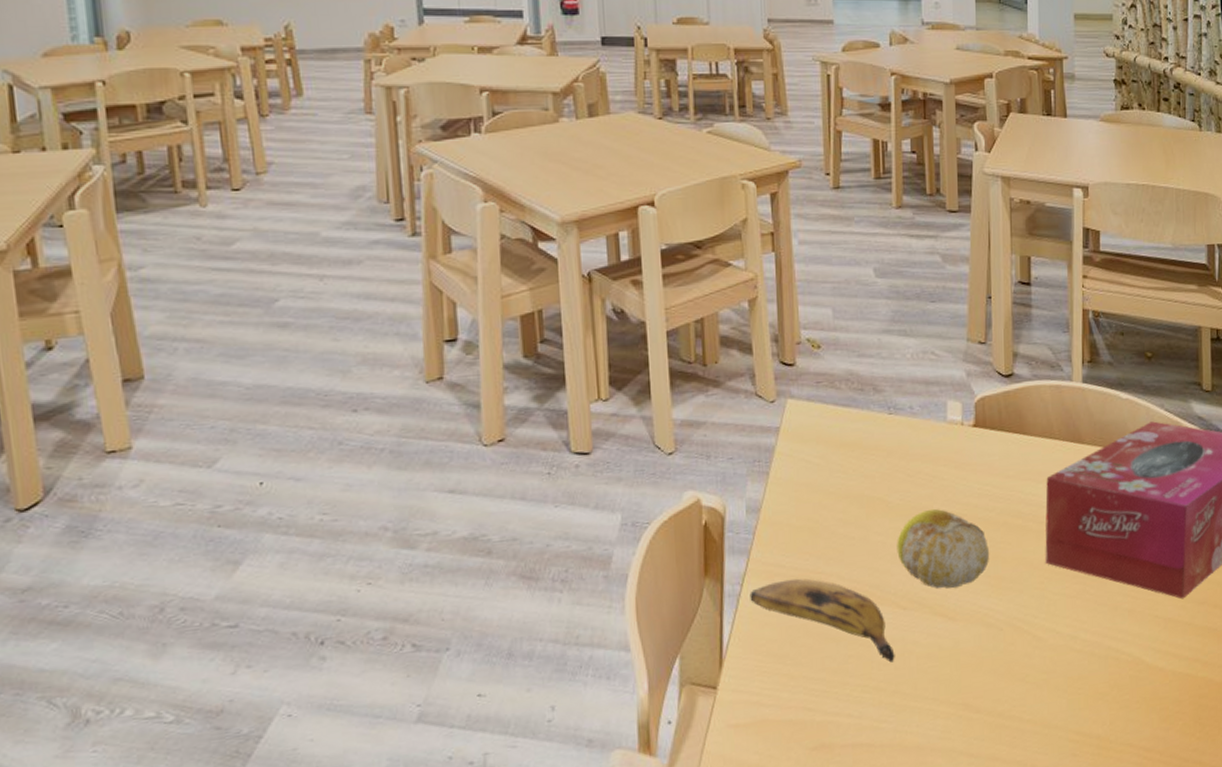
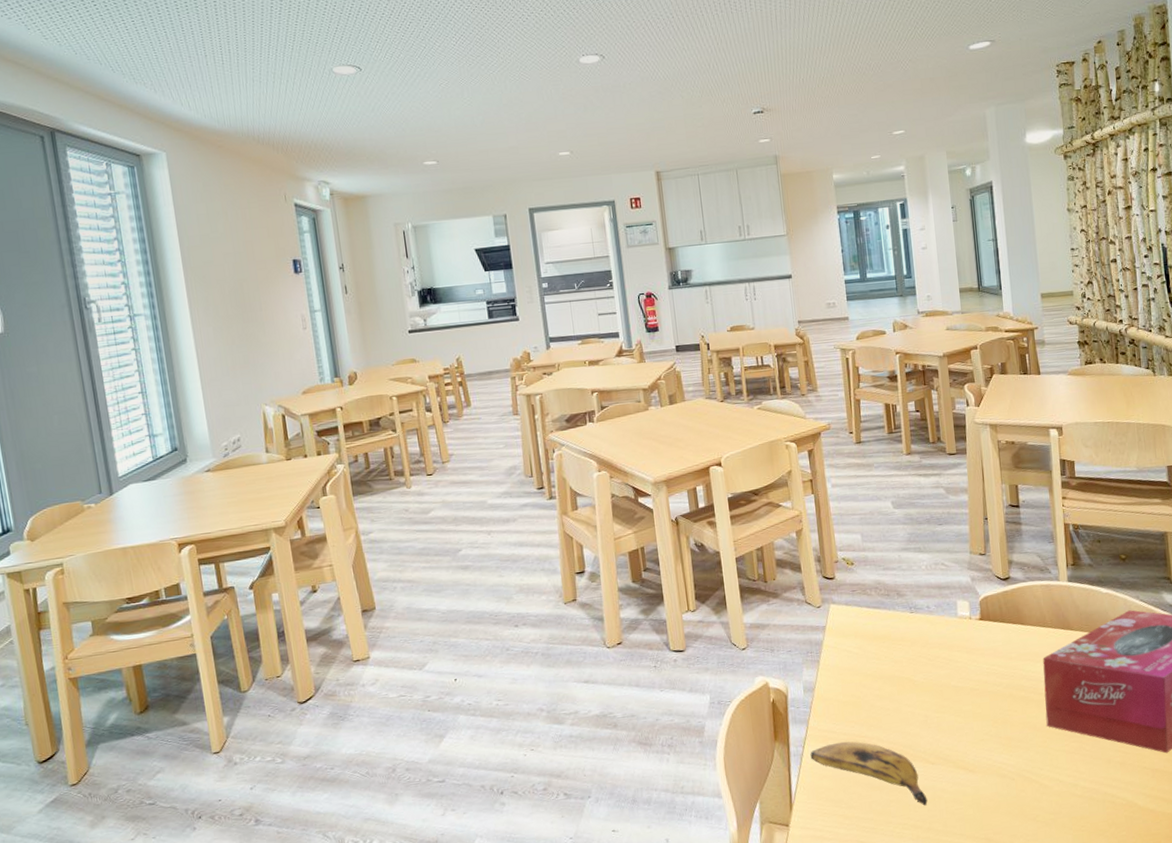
fruit: present [897,508,989,589] -> none [923,685,1000,747]

